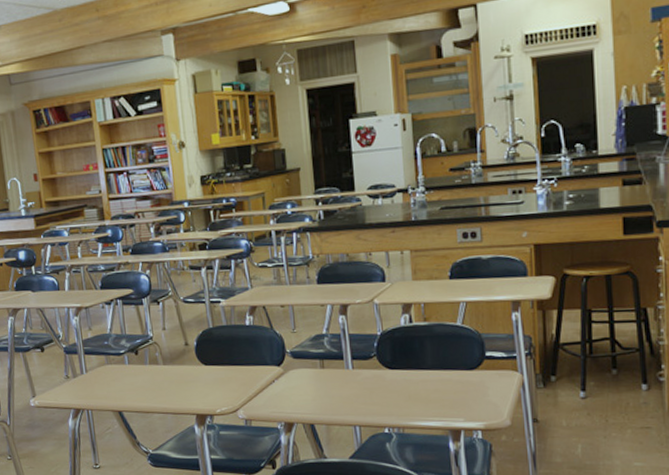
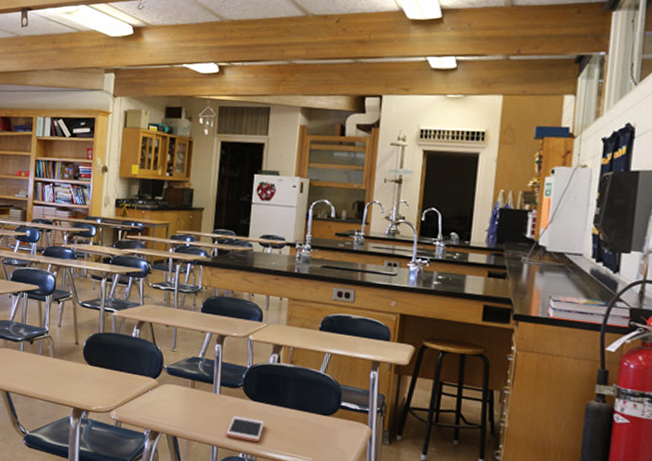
cell phone: none [366,388,407,414] -> present [226,415,265,443]

